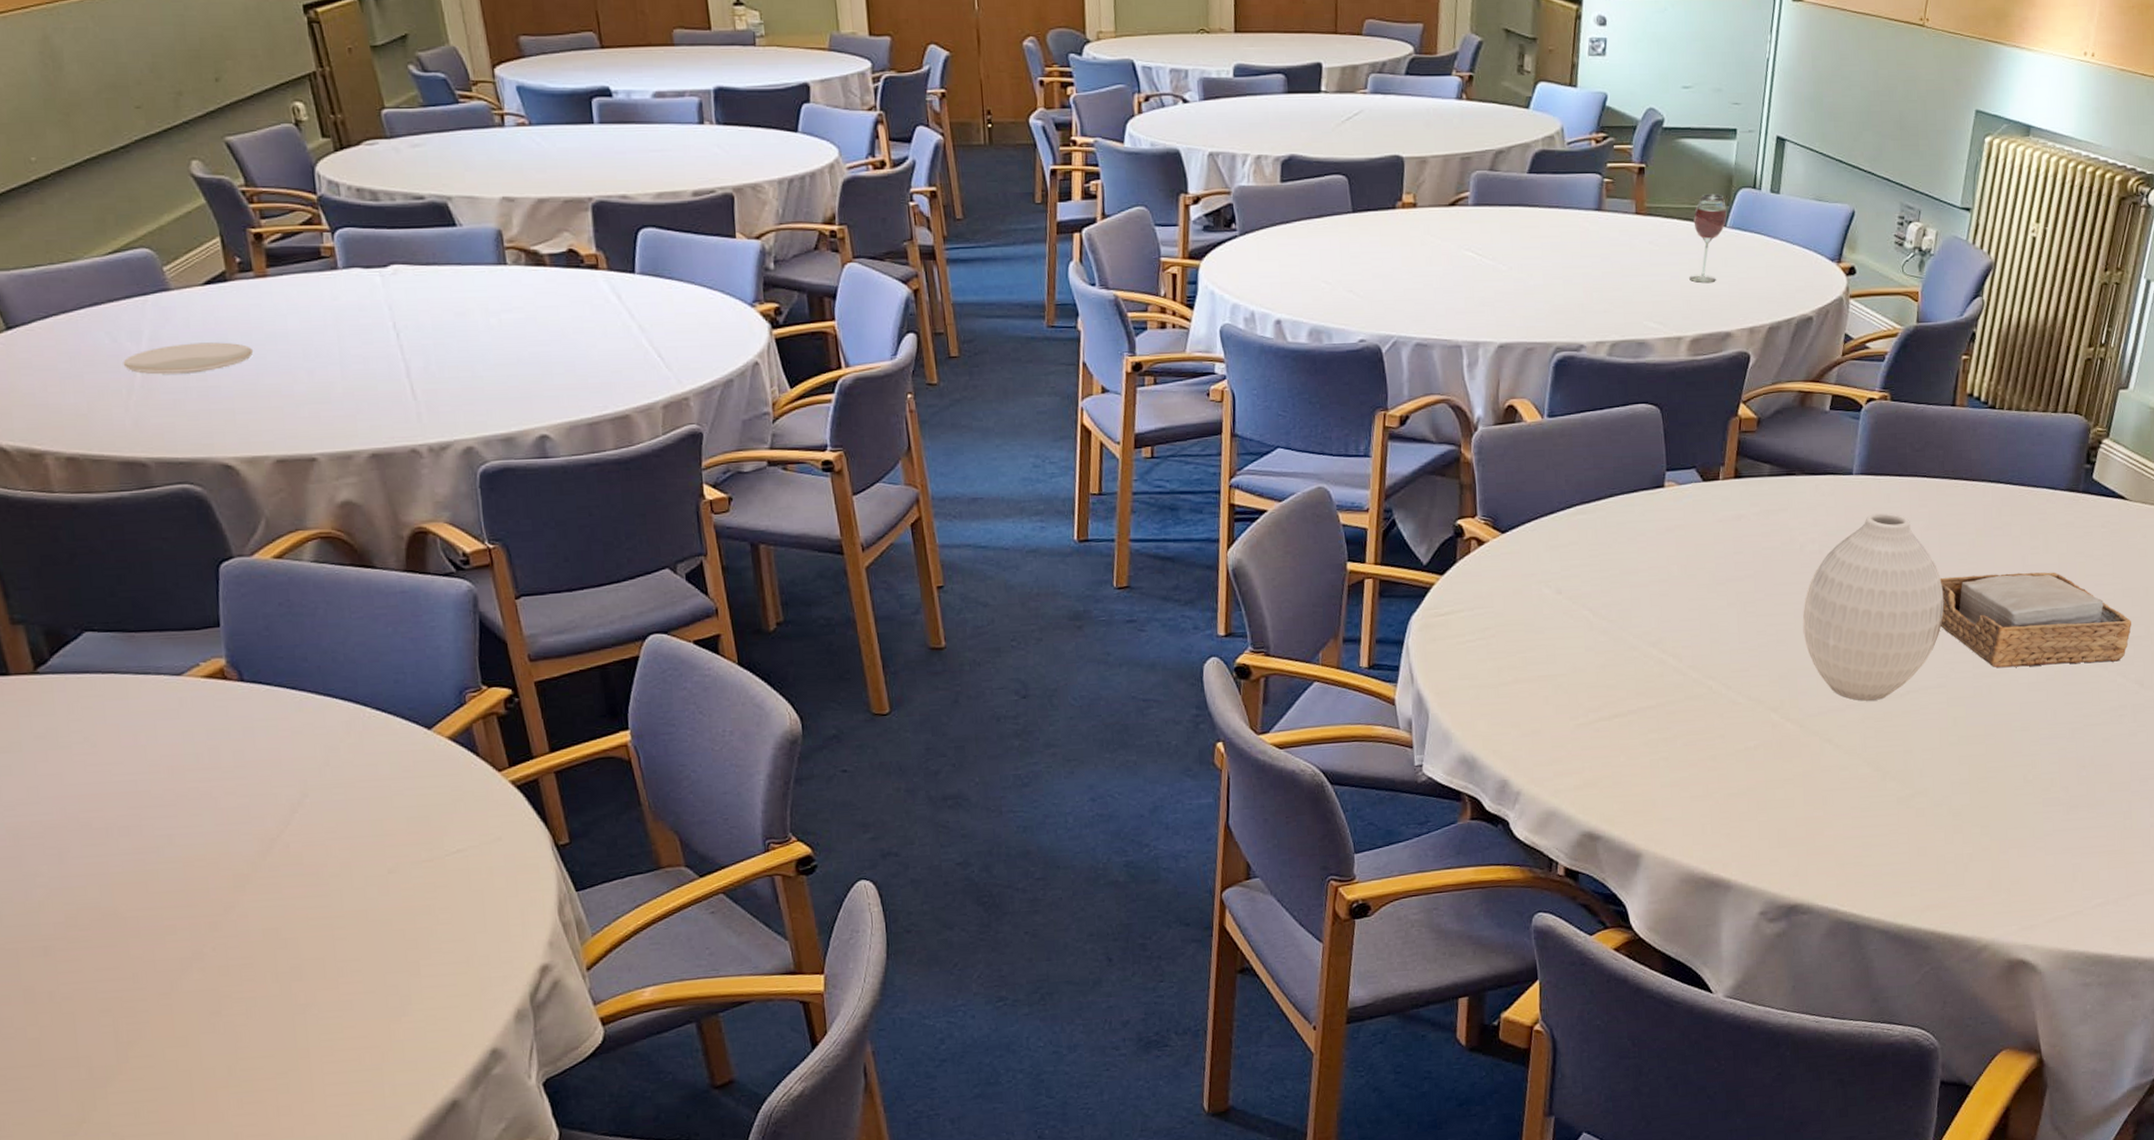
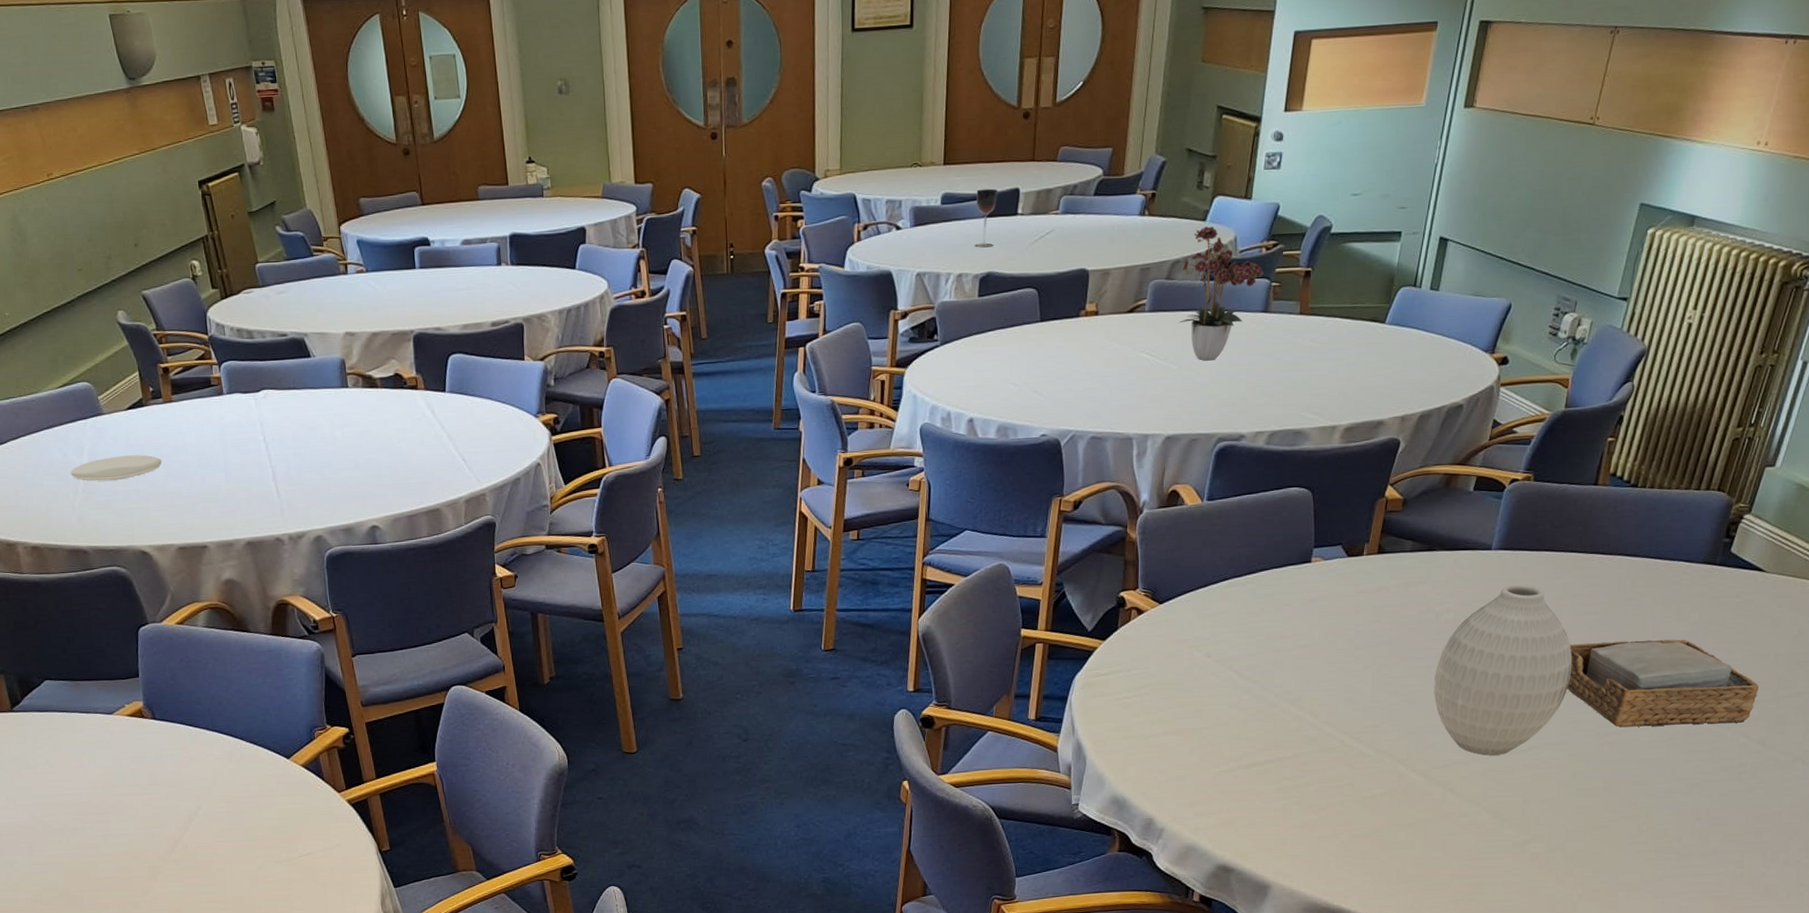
wineglass: none [1273,62,1298,127] -> present [974,188,998,248]
flower arrangement: none [1506,114,1594,262] -> present [1179,226,1263,361]
wineglass: present [1689,193,1727,284] -> none [1347,293,1387,377]

